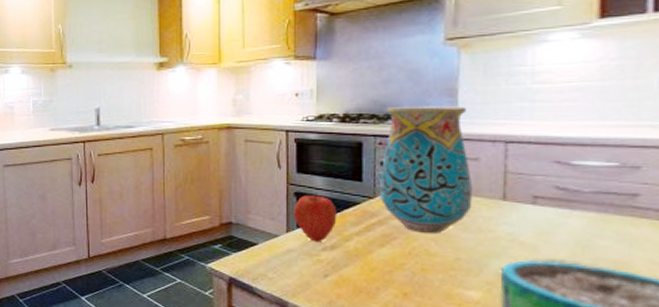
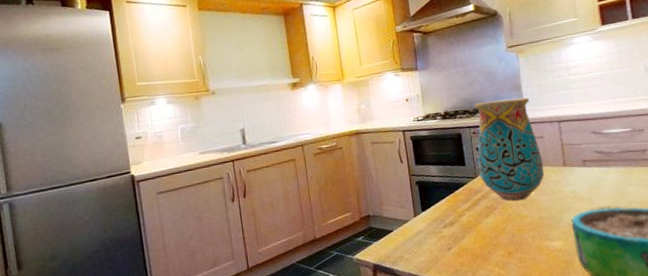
apple: present [292,195,337,242] -> none [416,181,451,222]

